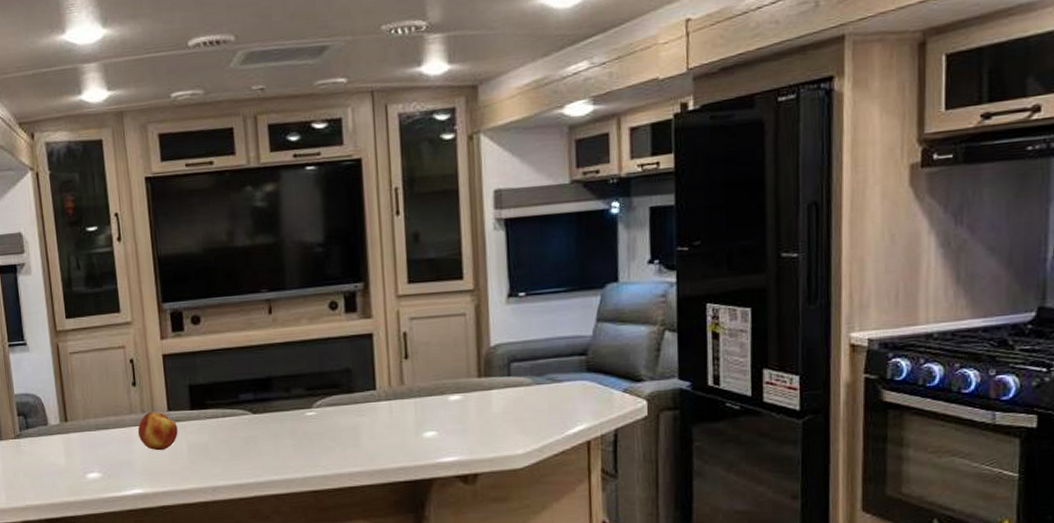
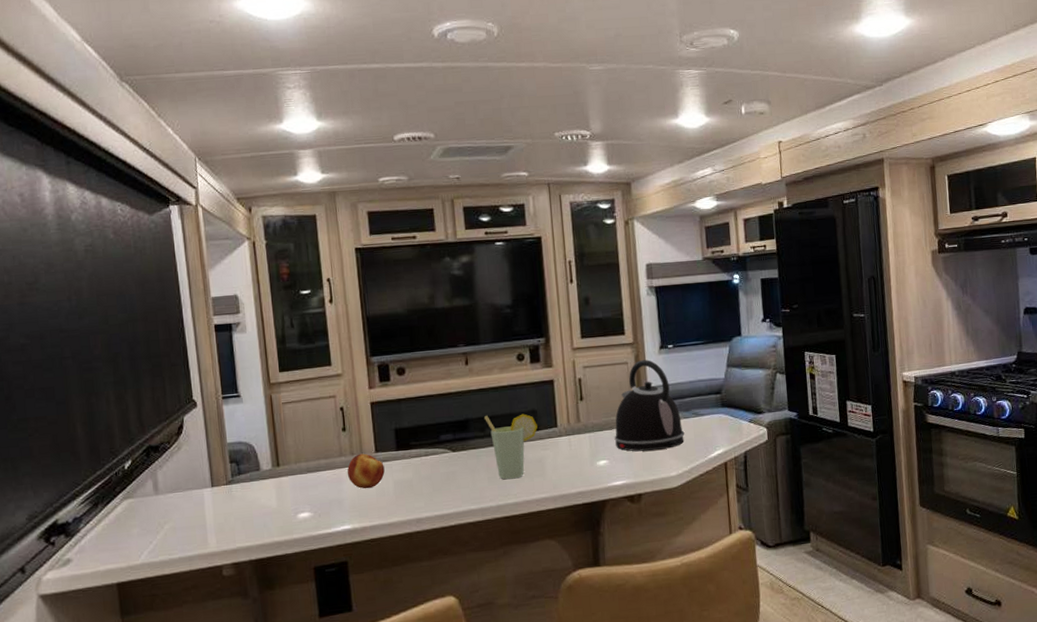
cup: none [290,372,352,449] -> present [484,413,538,480]
kettle: none [445,310,536,423] -> present [614,359,685,452]

